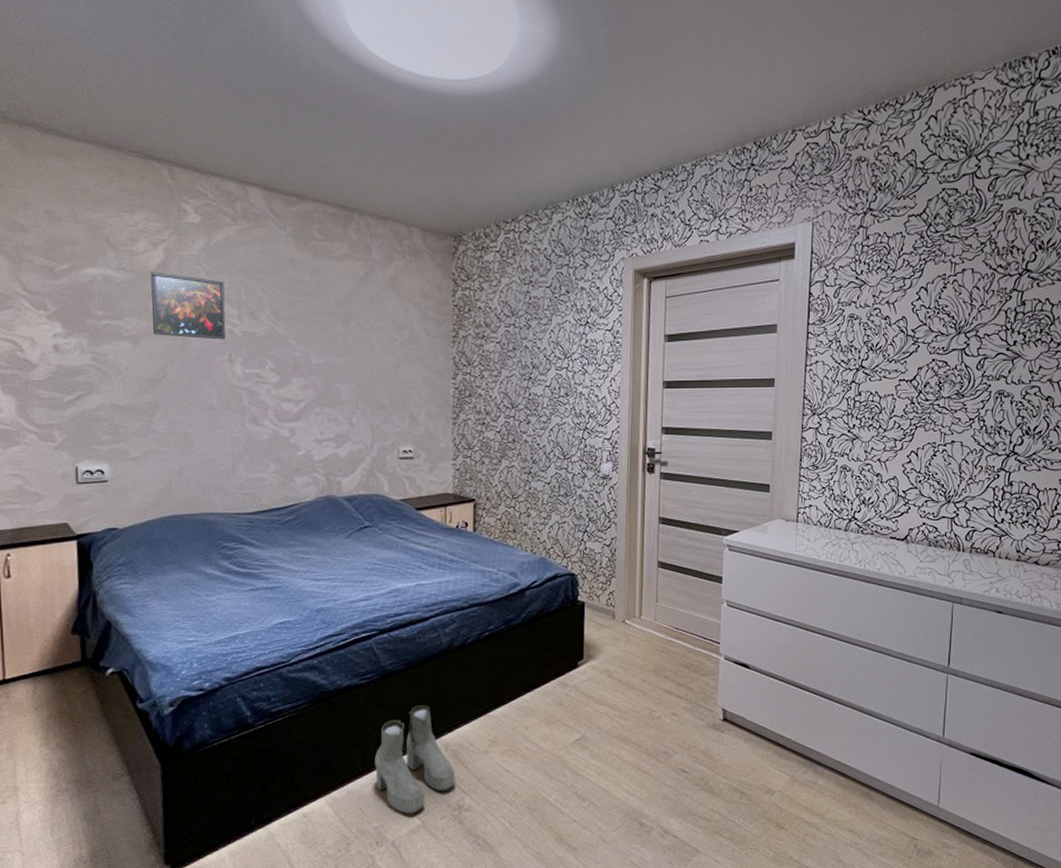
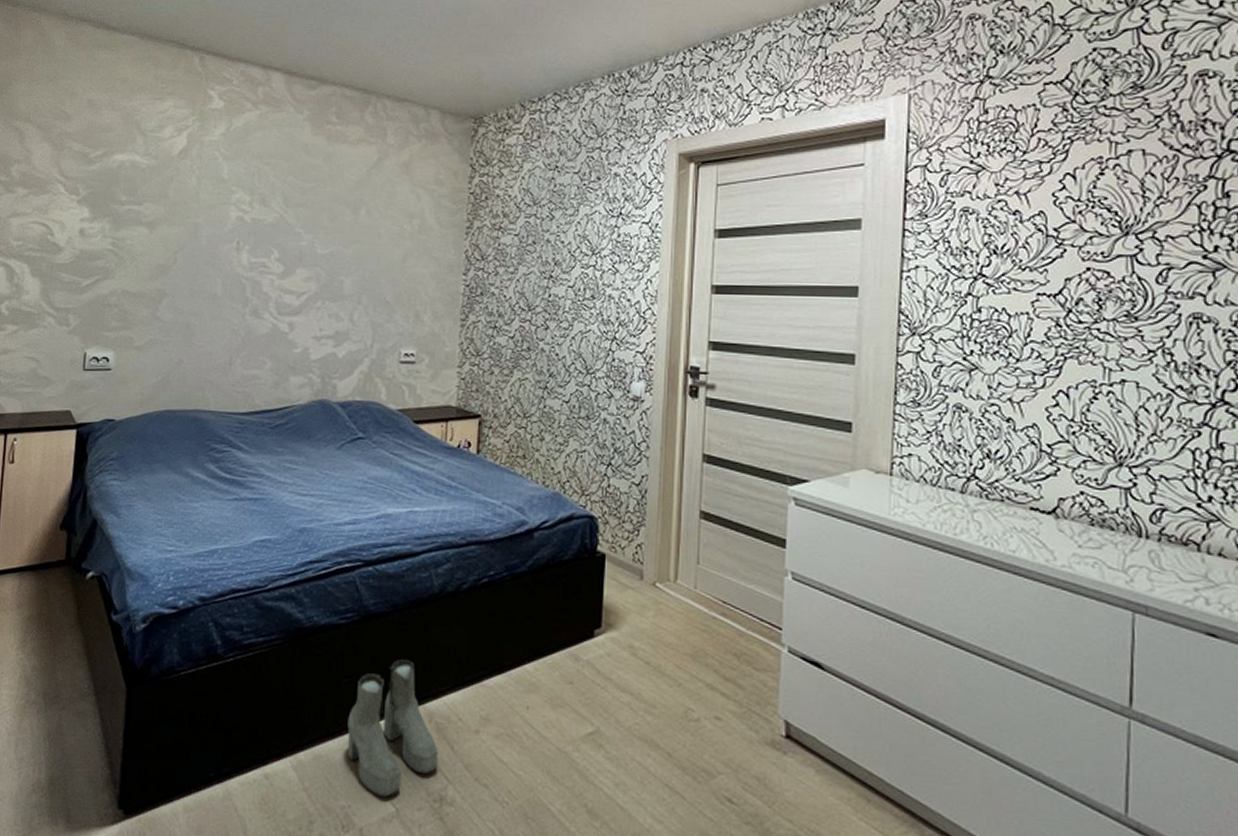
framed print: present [151,272,226,340] -> none [168,158,239,227]

